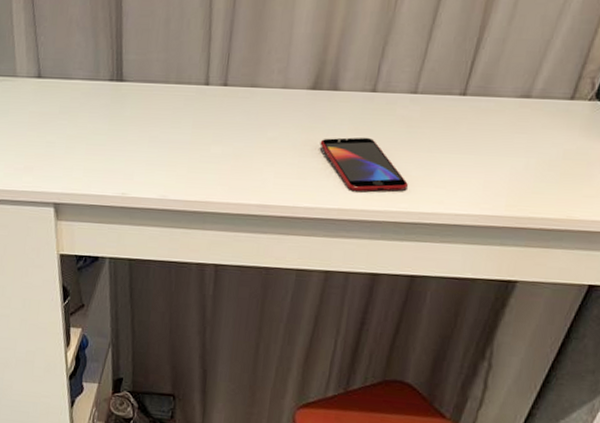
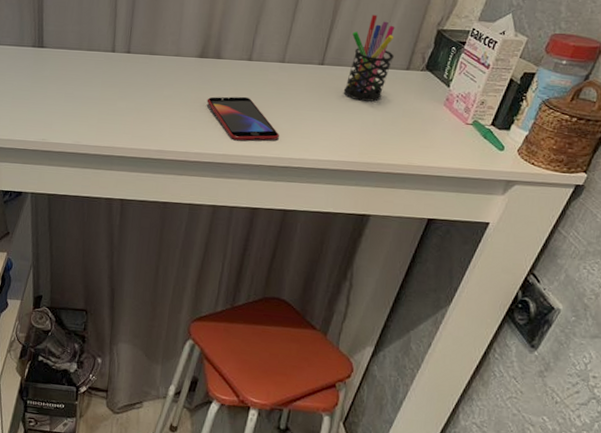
pen holder: none [489,30,559,141] -> present [343,15,395,102]

